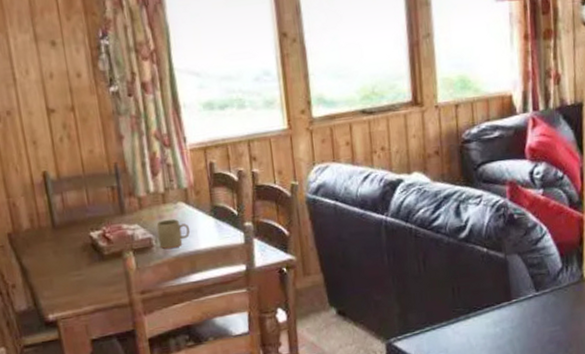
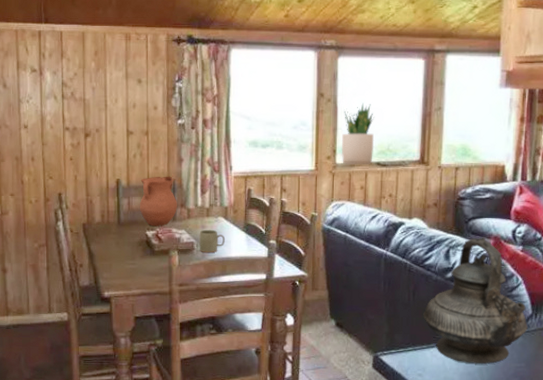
vase: none [74,159,125,225] -> present [139,176,177,227]
planter: none [314,39,356,119] -> present [341,103,375,166]
teapot: none [438,183,559,336] -> present [423,236,528,365]

